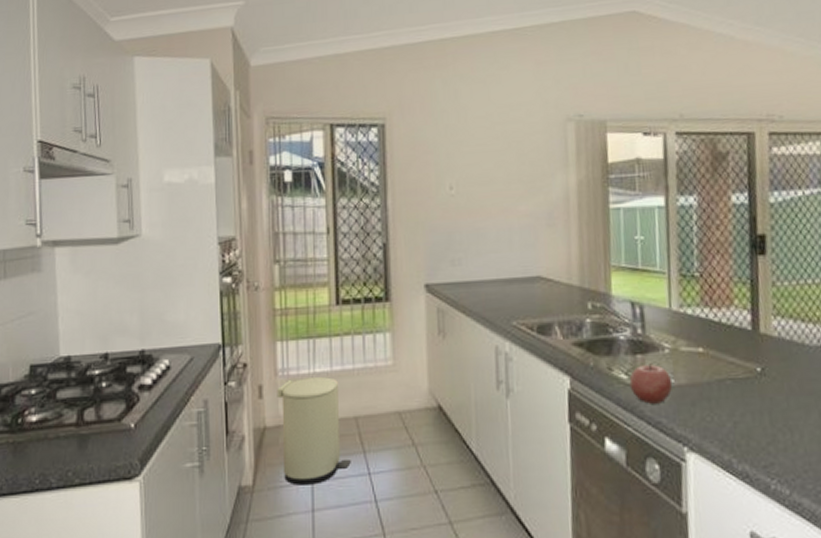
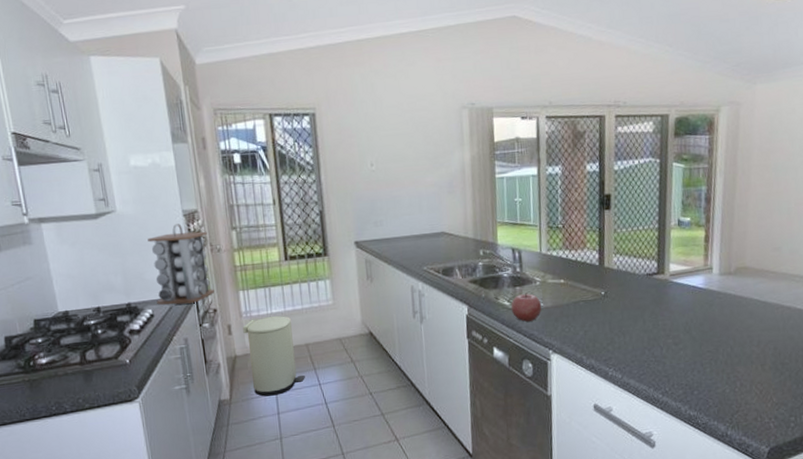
spice rack: none [174,252,246,355] -> present [147,223,215,305]

